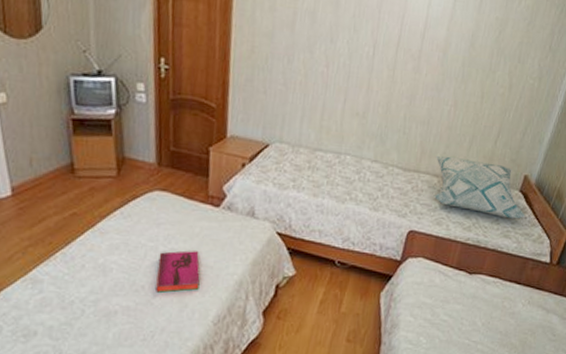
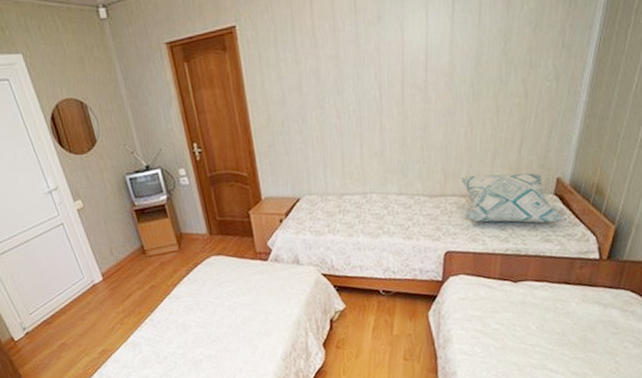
hardback book: present [156,251,200,293] -> none [226,301,264,340]

